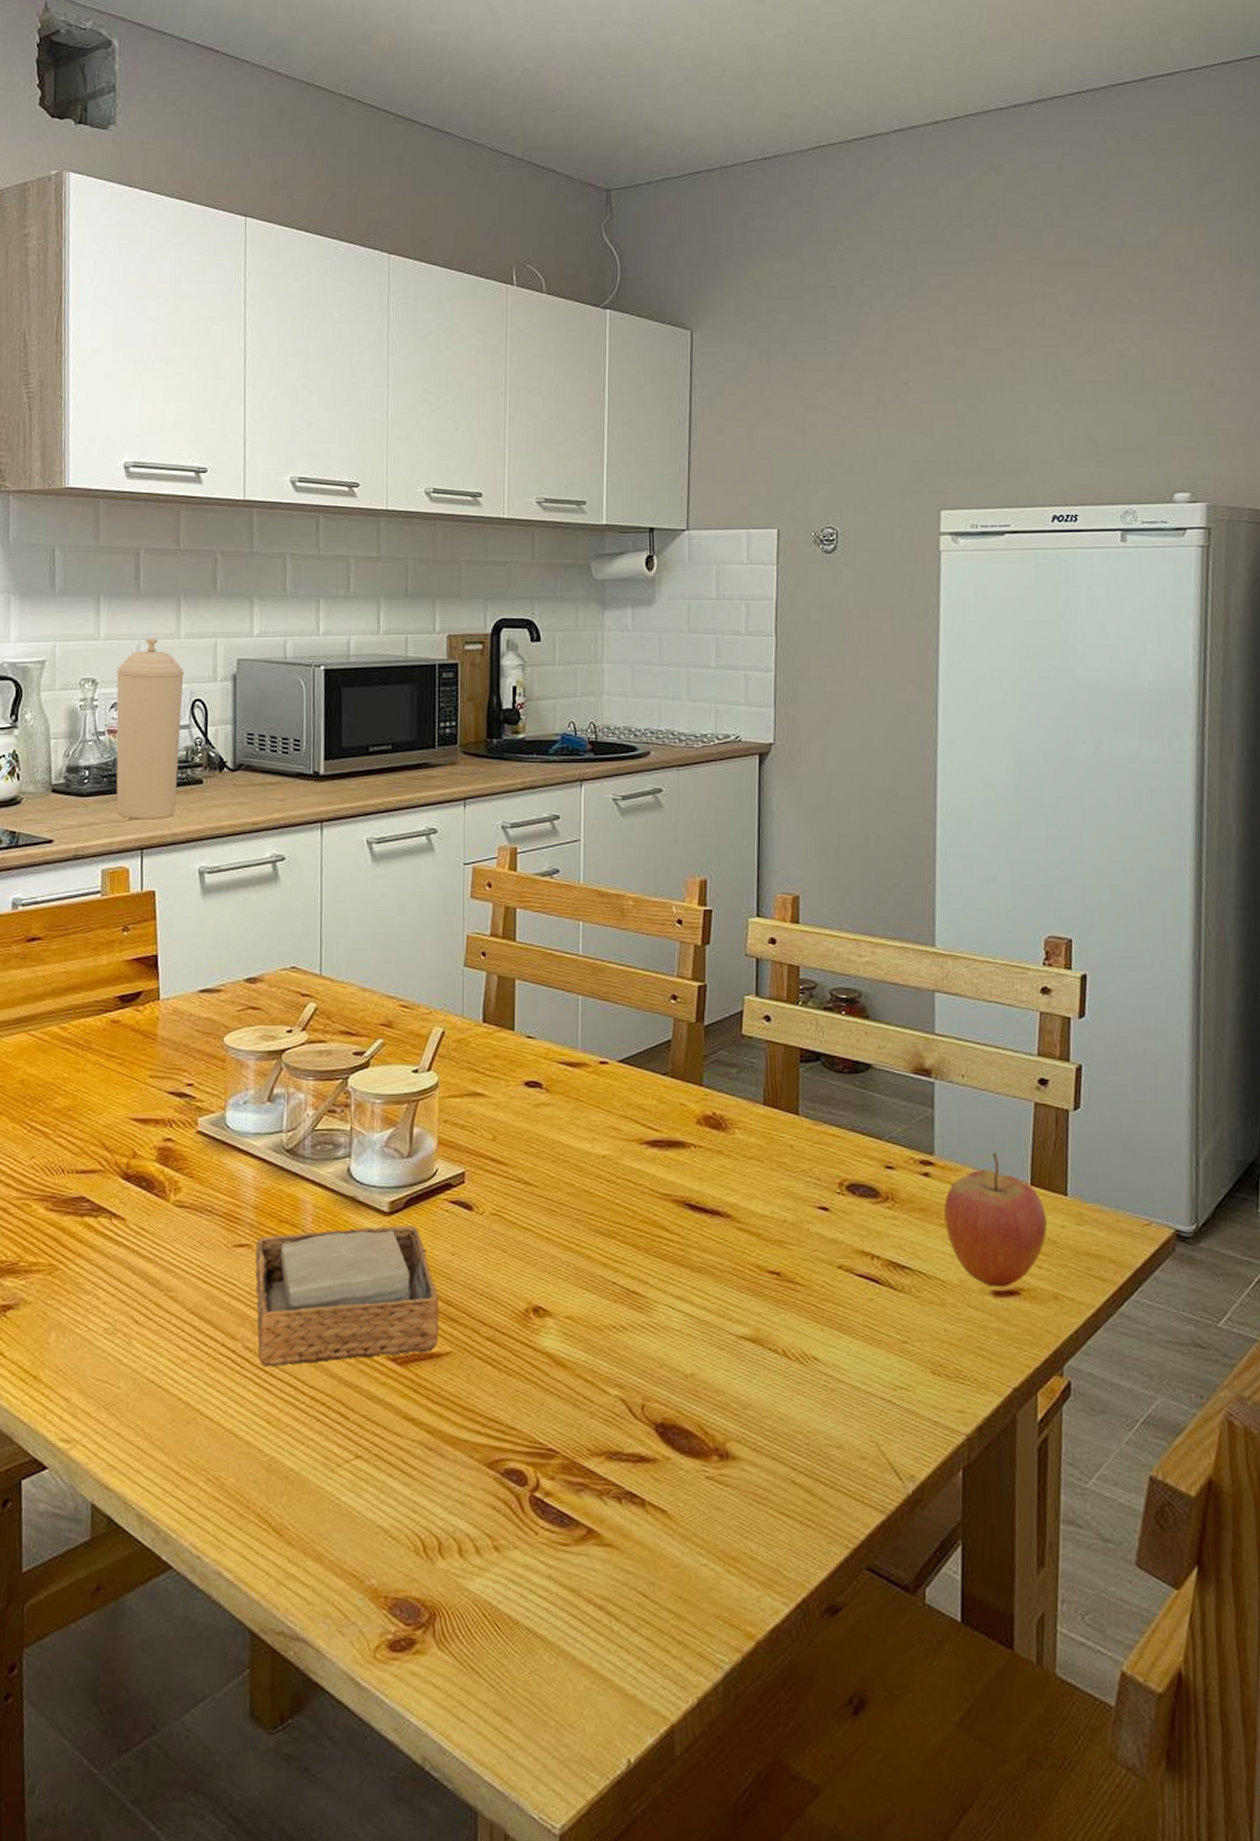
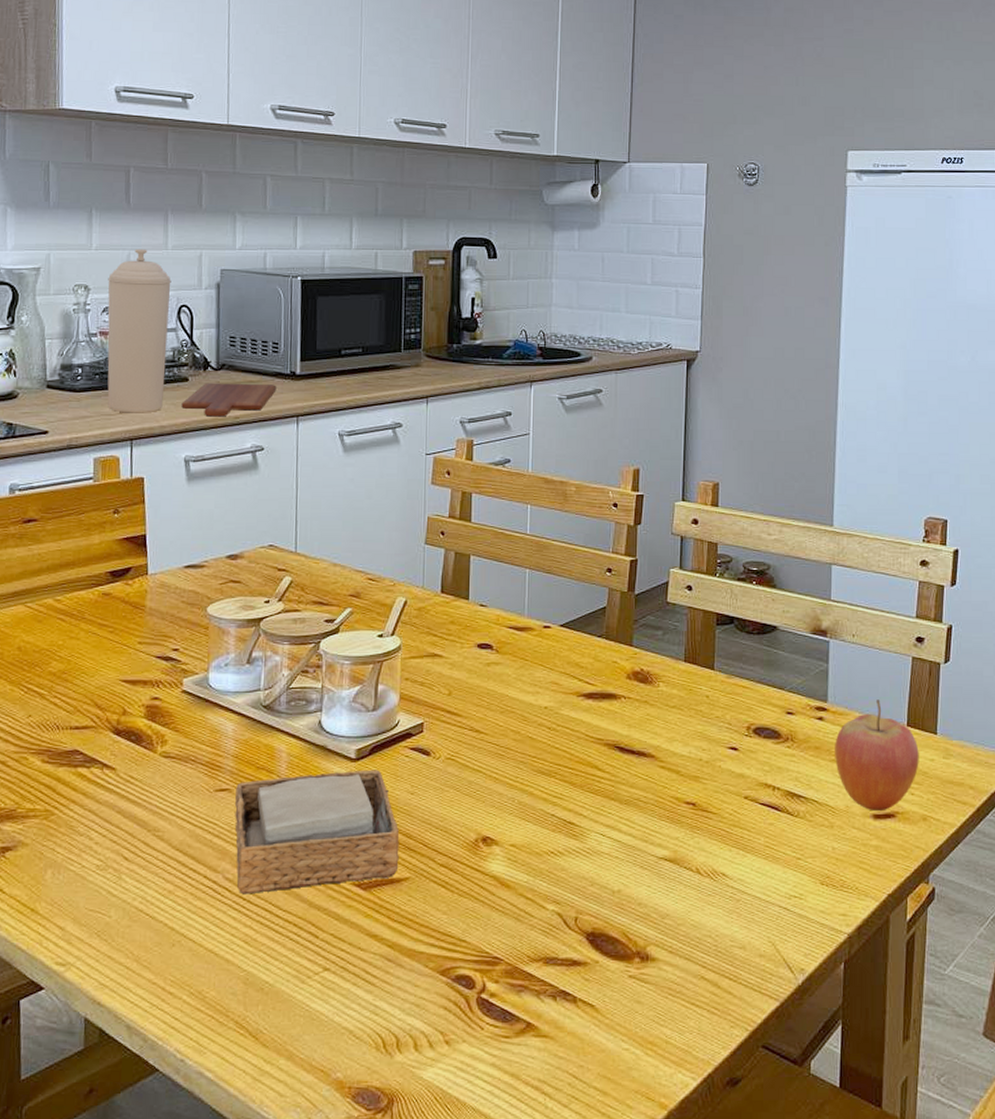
cutting board: none [195,785,299,823] -> present [181,382,277,417]

